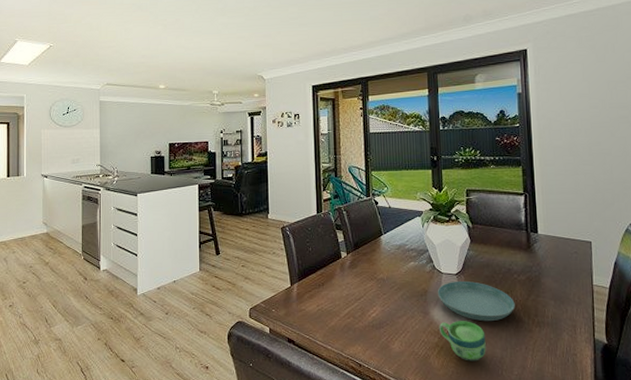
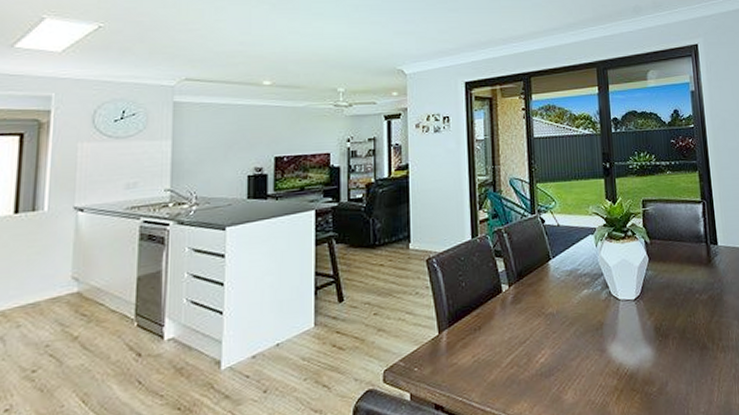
saucer: present [437,280,515,322] -> none [614,306,699,353]
cup: present [438,321,486,361] -> none [617,354,670,404]

